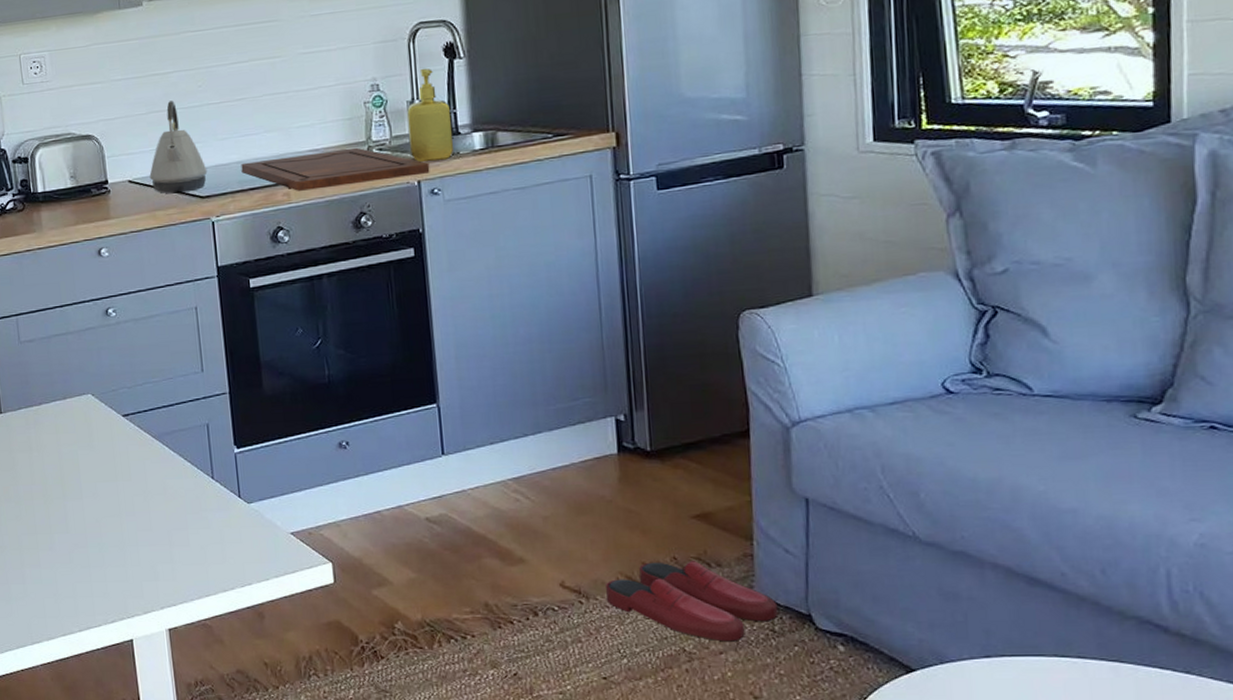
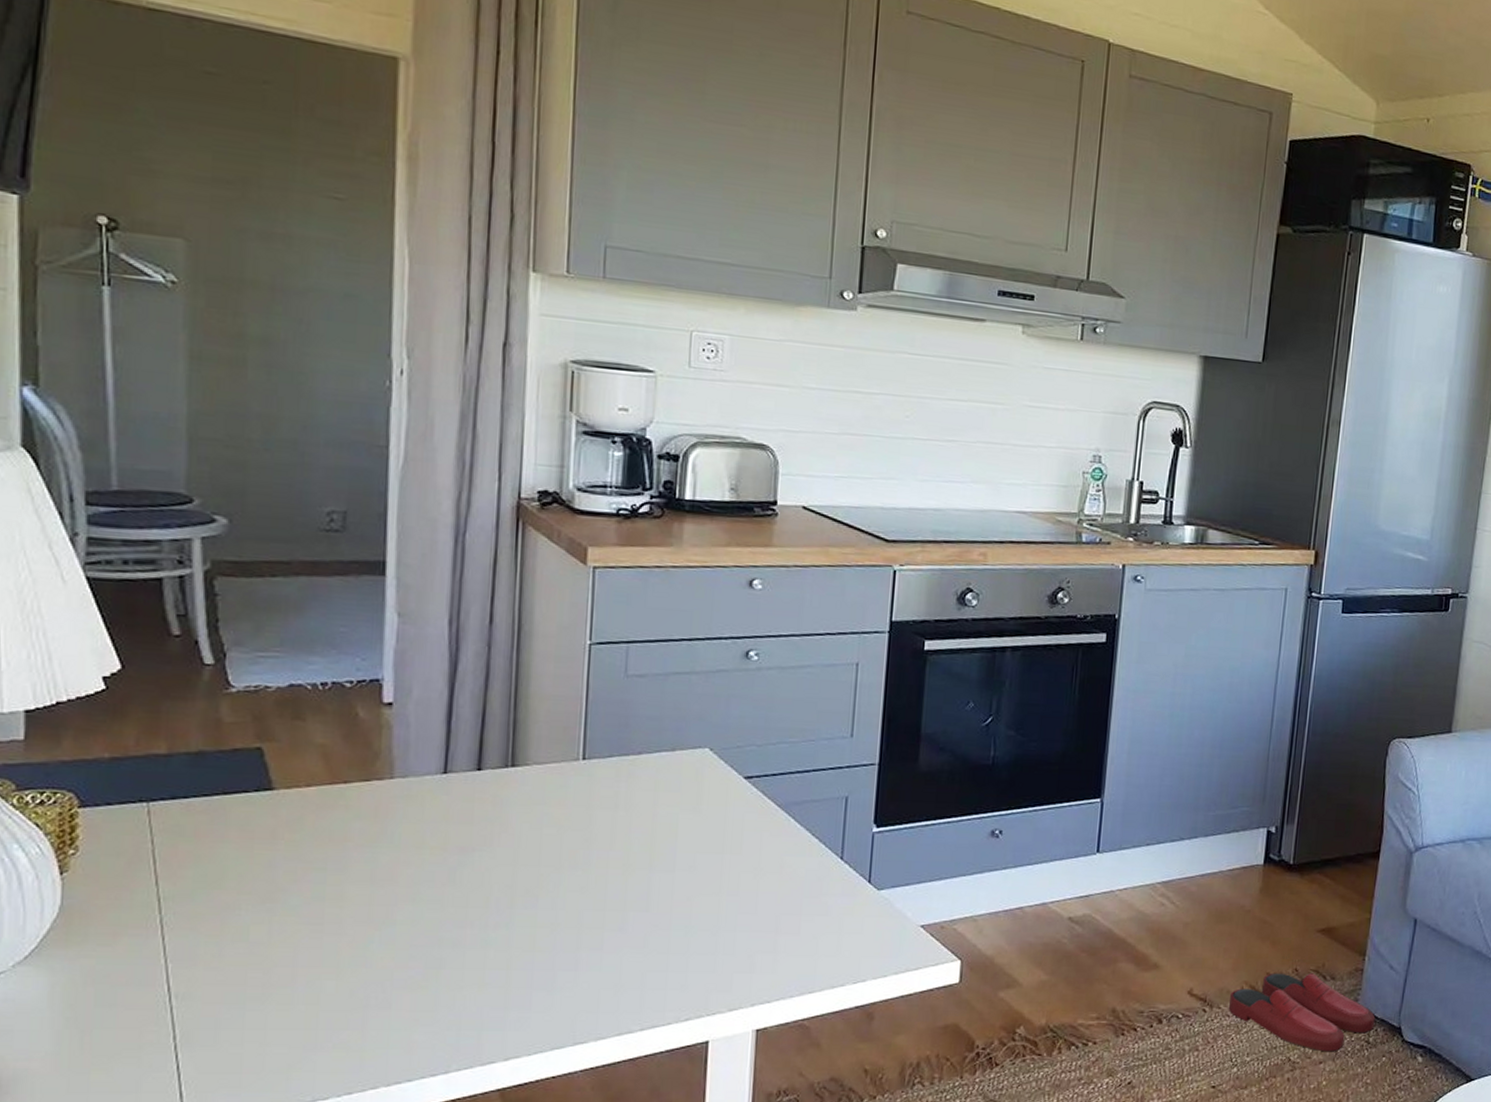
kettle: present [149,100,208,194] -> none [829,425,899,532]
cutting board: present [241,147,430,191] -> none [937,511,1138,559]
soap dispenser: present [407,68,454,163] -> none [1120,449,1168,549]

